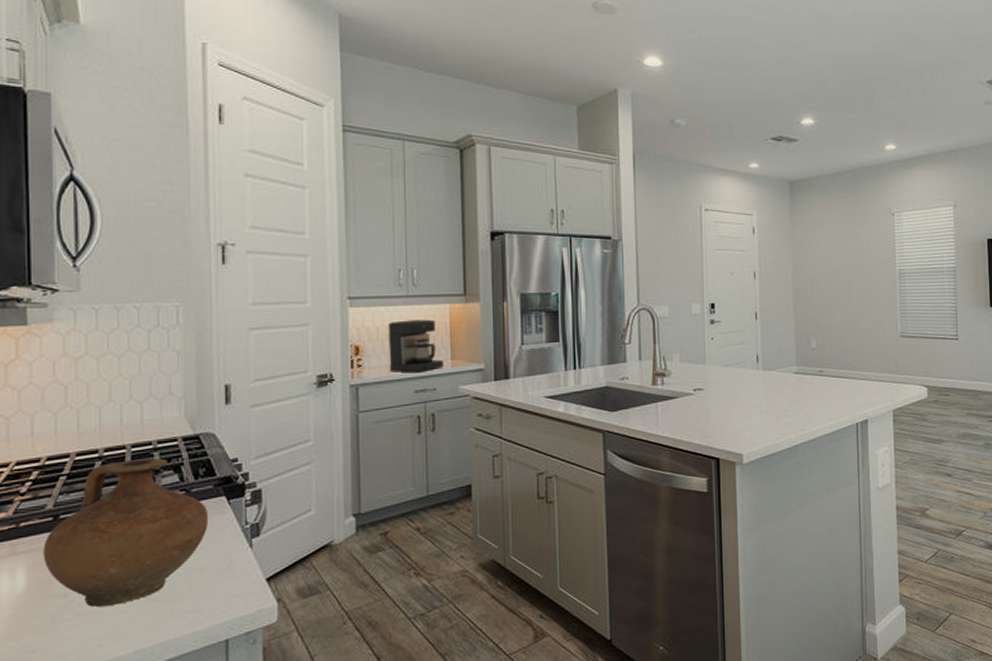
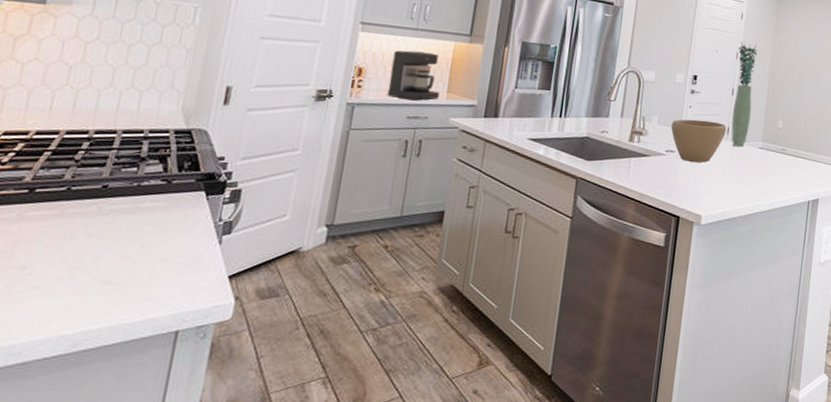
ceramic jug: present [43,458,209,608] -> none [9,144,185,284]
bowl: none [694,351,755,398] -> present [671,119,727,163]
vase: none [755,259,780,376] -> present [731,42,757,148]

